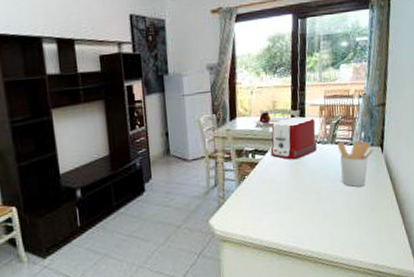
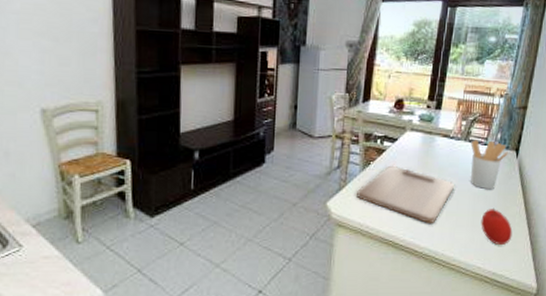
cutting board: none [236,176,328,227] -> present [357,165,455,223]
toaster: present [270,116,318,160] -> none [400,108,451,152]
fruit: none [356,203,388,238] -> present [481,207,513,246]

